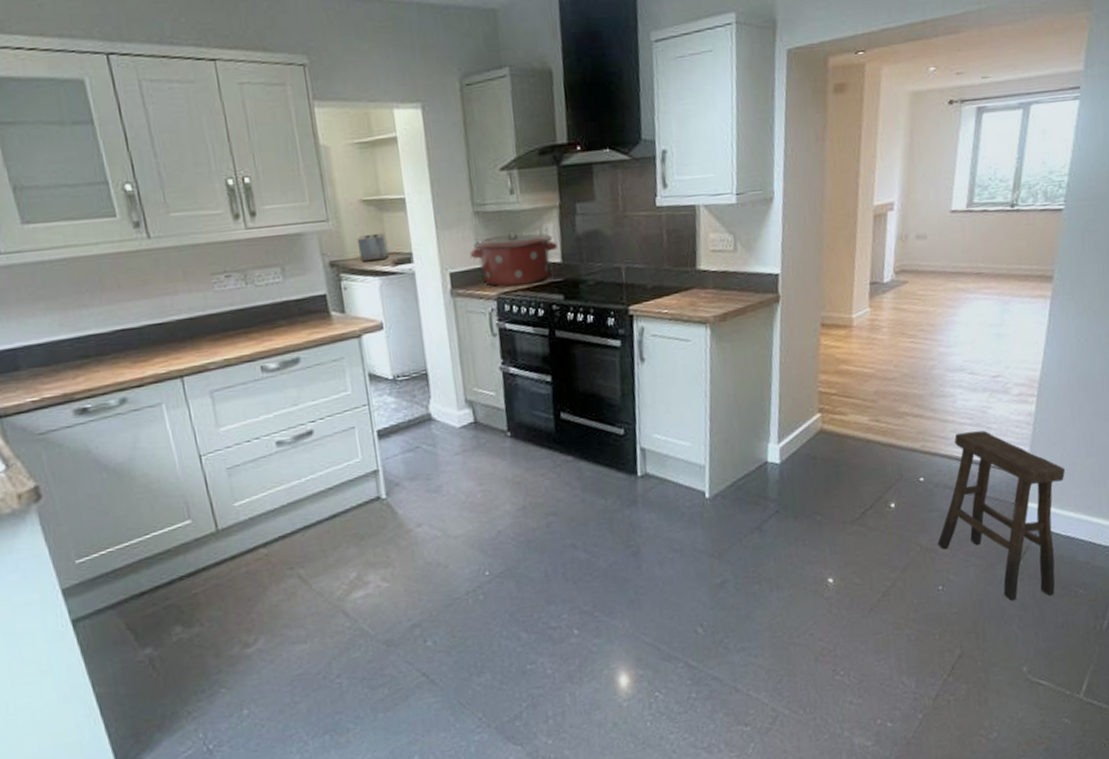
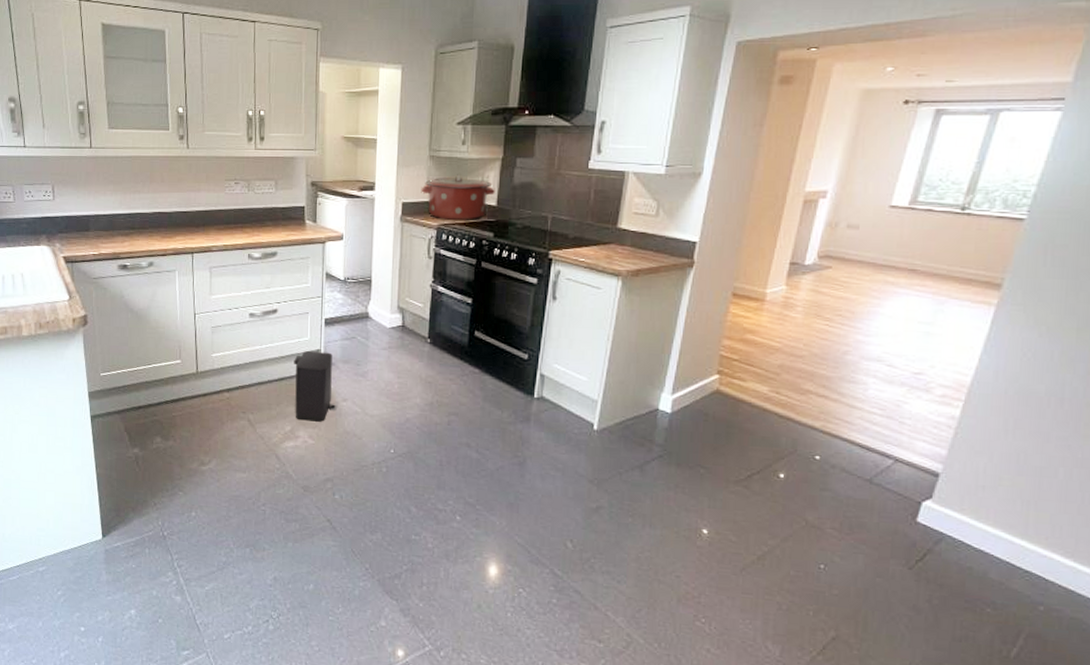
pedal bin: none [346,471,411,562] -> present [294,351,337,422]
toaster: present [356,232,390,263] -> none [334,164,358,186]
stool: present [937,430,1065,601] -> none [825,420,987,606]

